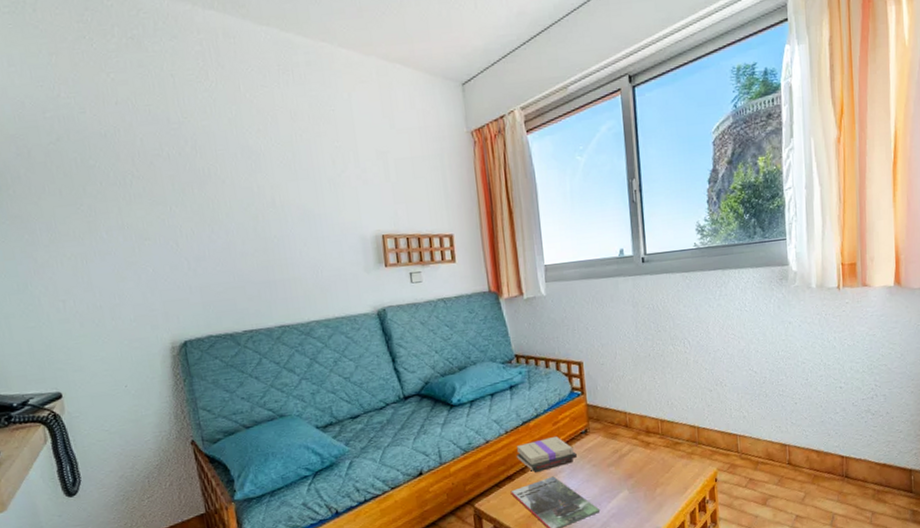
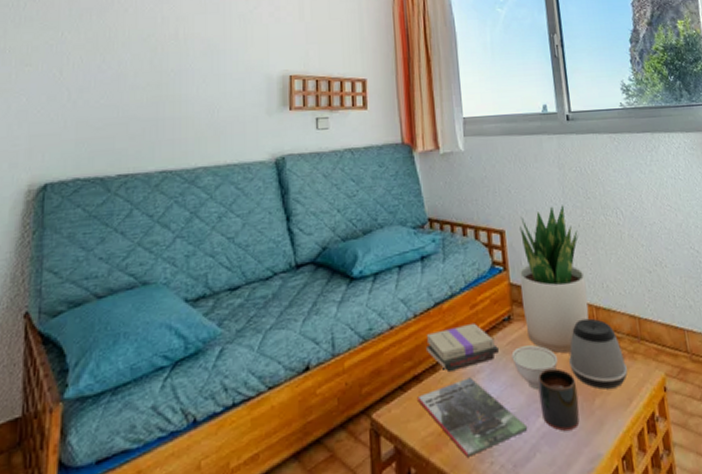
bowl: none [587,451,627,483] -> present [511,345,558,389]
planter: none [595,338,655,457] -> present [519,205,589,354]
mug: none [609,467,643,512] -> present [538,368,580,431]
speaker: none [636,429,685,482] -> present [568,318,628,390]

